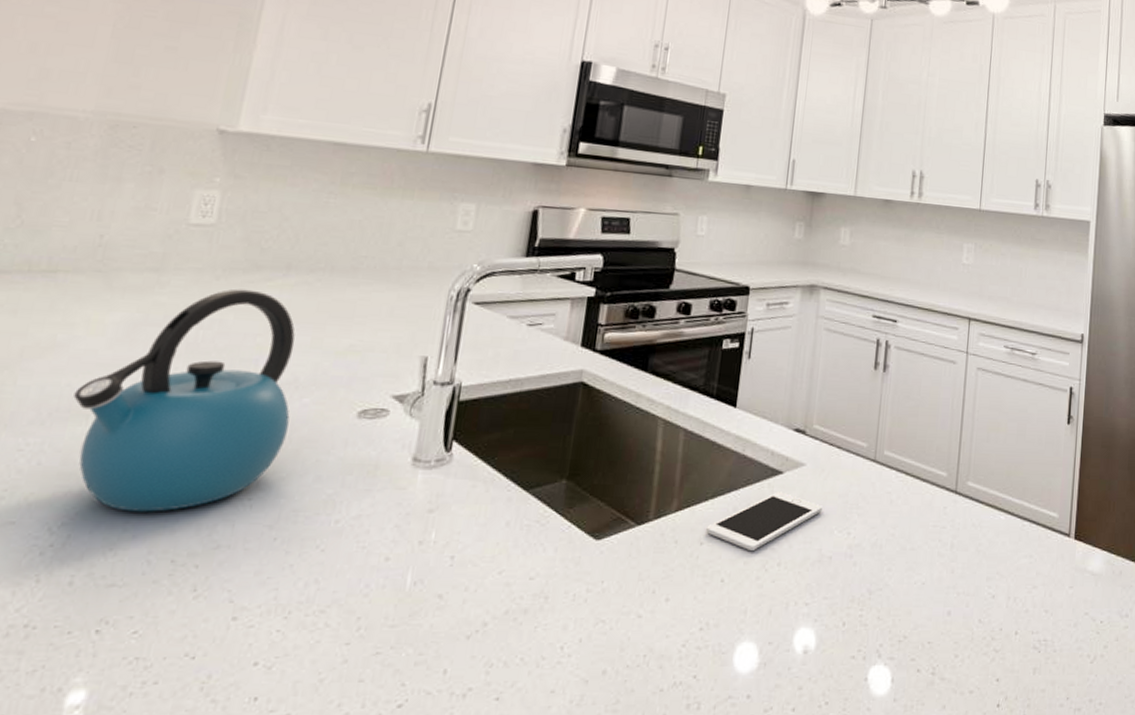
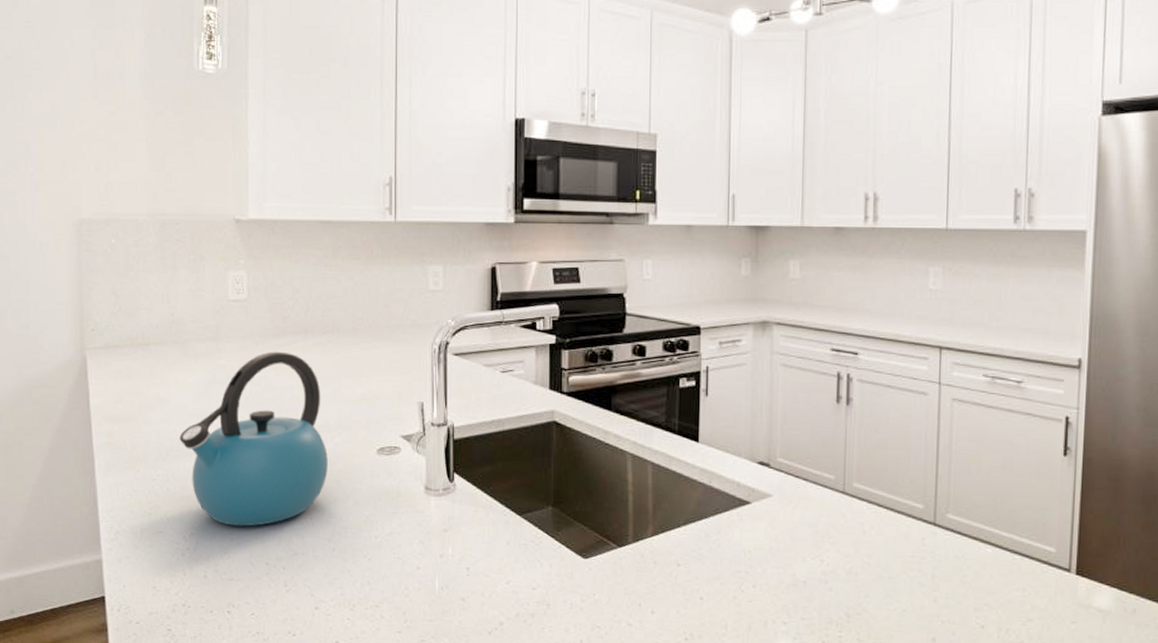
cell phone: present [706,491,822,550] -> none [682,520,793,573]

